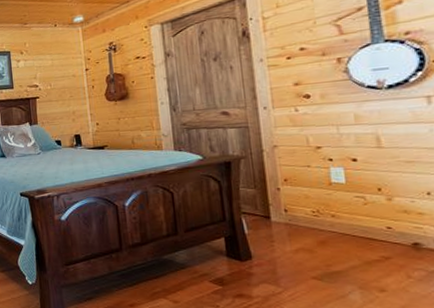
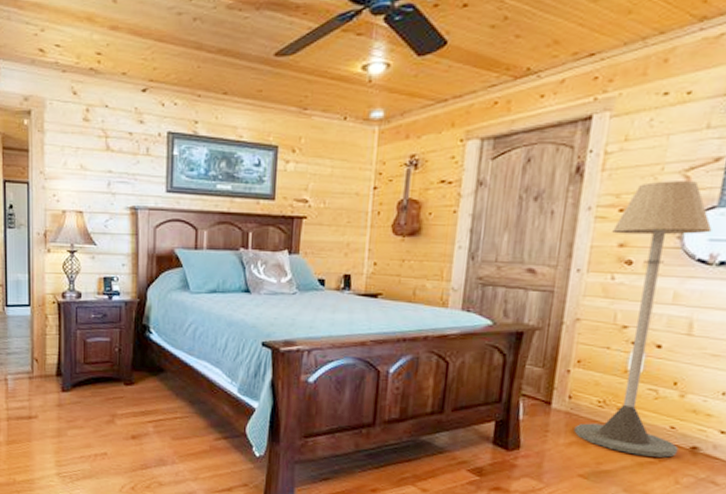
floor lamp: none [285,28,401,255] -> present [574,181,712,458]

